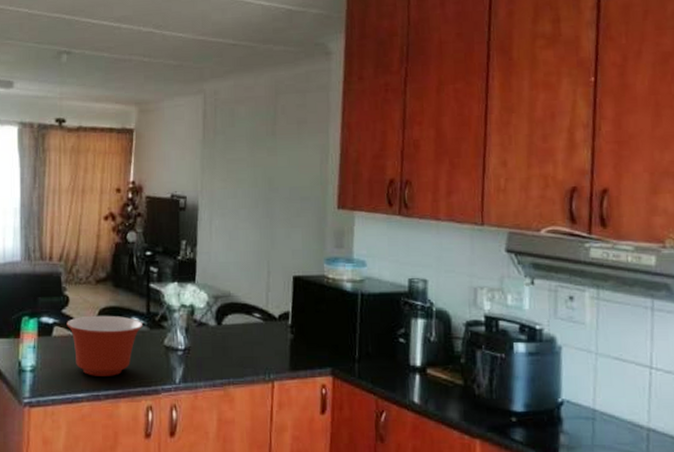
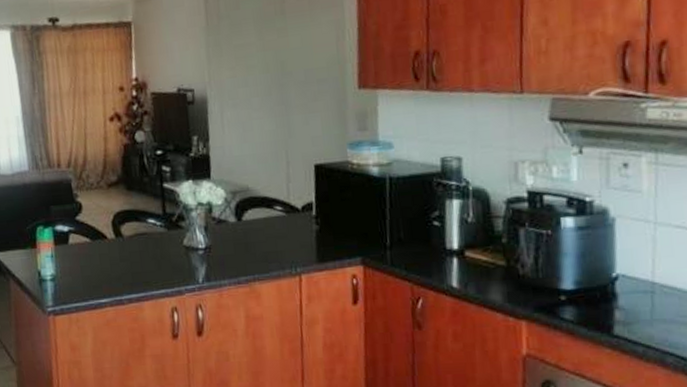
mixing bowl: present [67,315,144,376] -> none [82,219,161,281]

